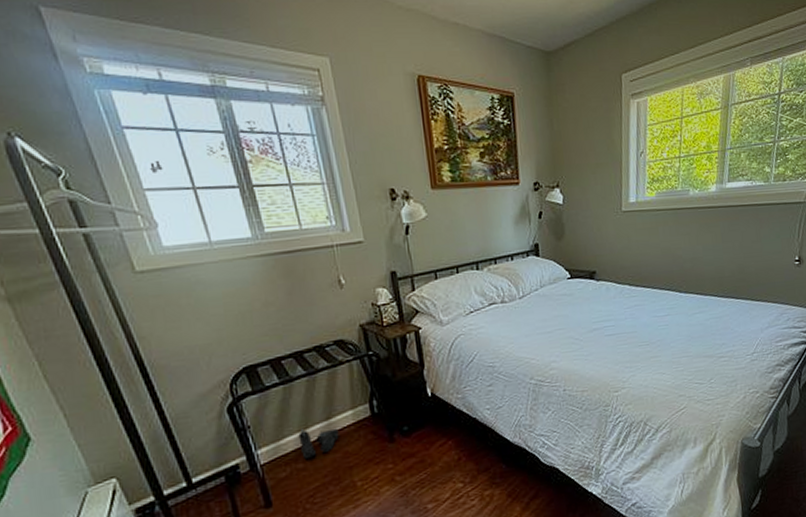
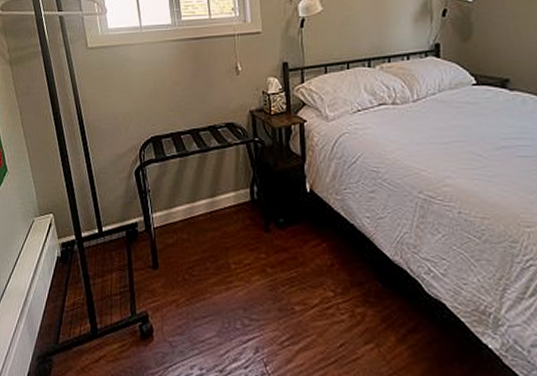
boots: present [298,428,339,460] -> none [186,202,221,231]

